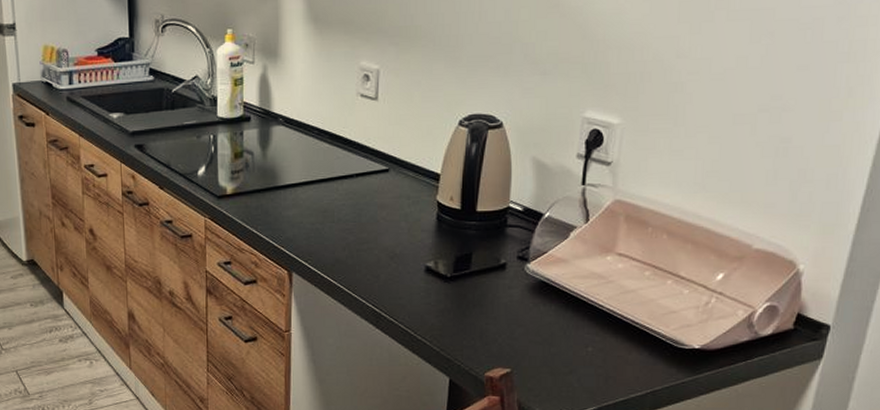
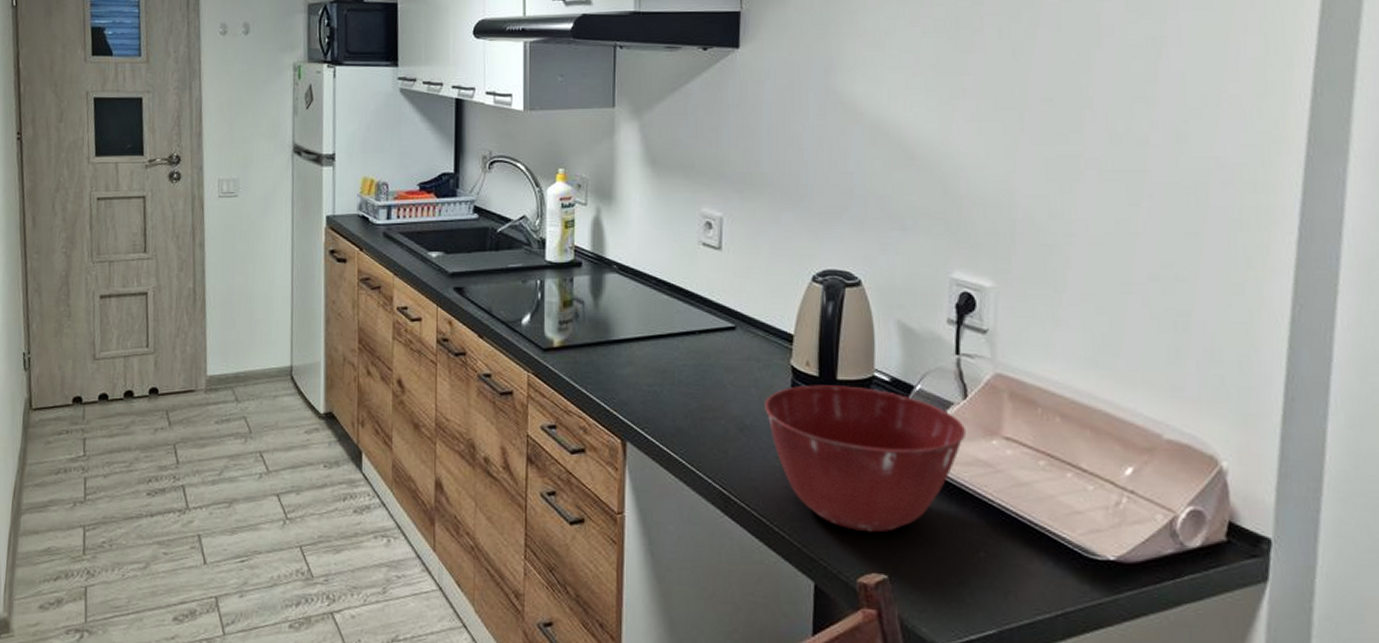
mixing bowl: none [413,216,586,336] -> present [765,385,967,533]

